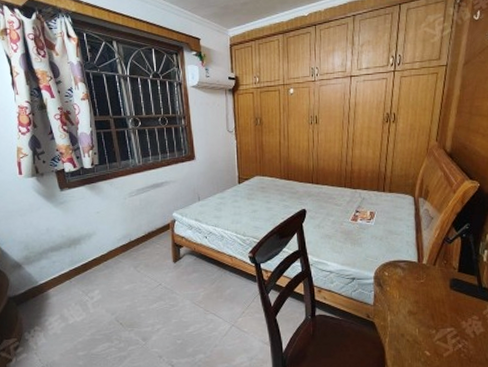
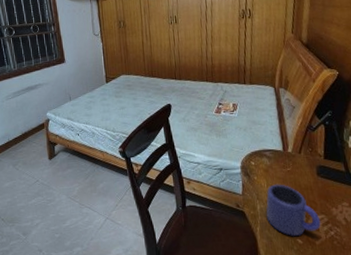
mug: none [396,295,450,348] -> present [266,184,321,236]

